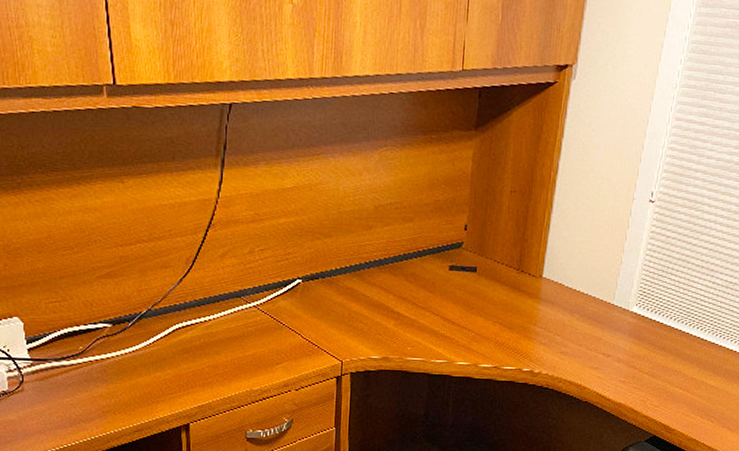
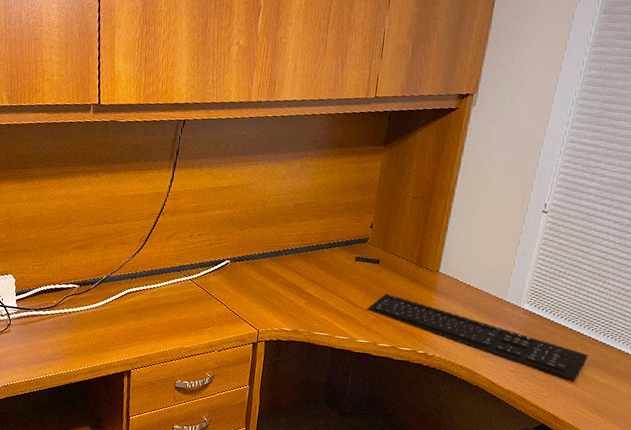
keyboard: none [464,305,698,385] -> present [366,293,588,380]

